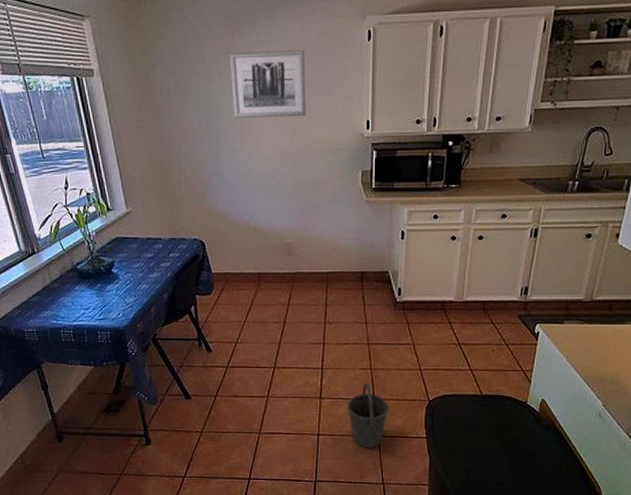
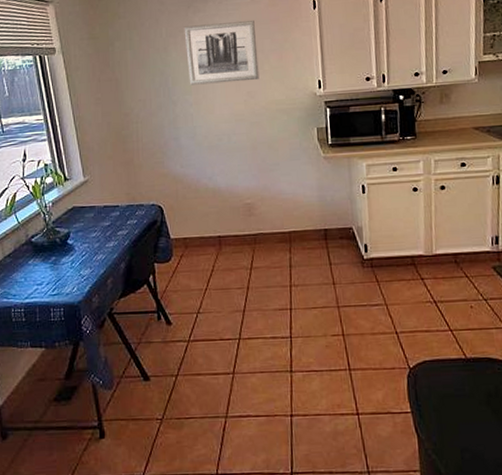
bucket: present [347,382,388,449] -> none [321,350,367,429]

